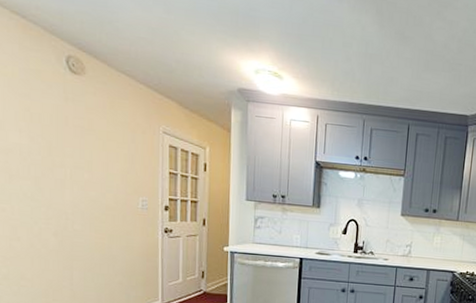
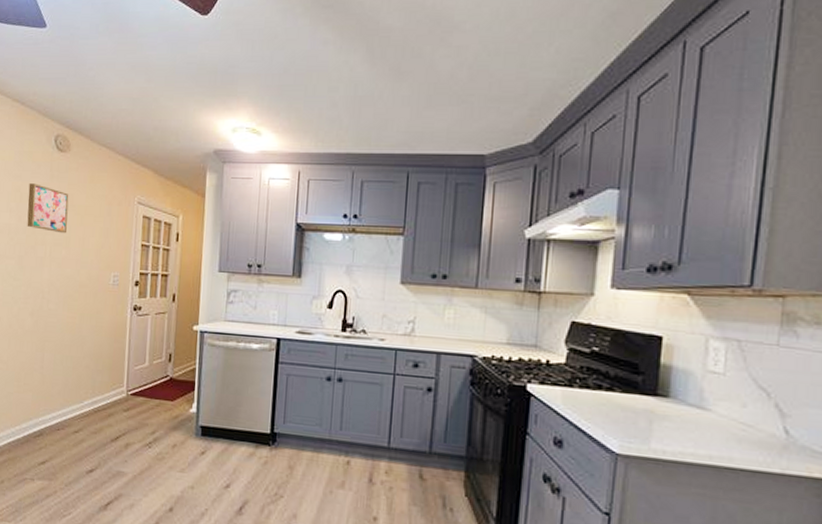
wall art: none [40,103,88,158] -> present [27,183,69,234]

